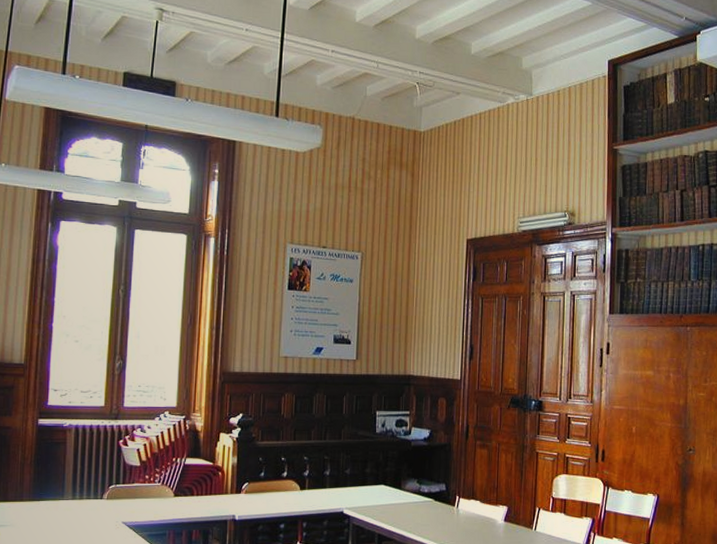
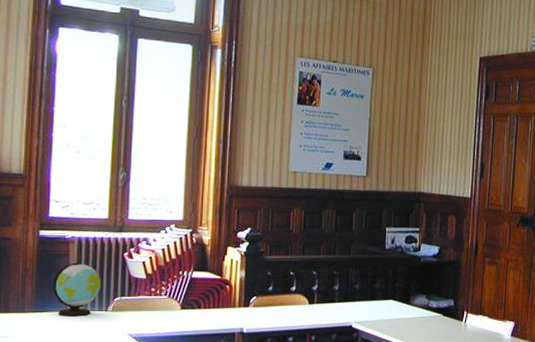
globe: none [50,450,97,505] -> present [53,262,101,317]

